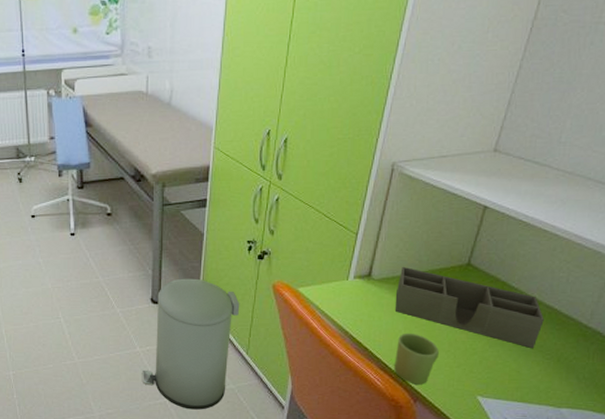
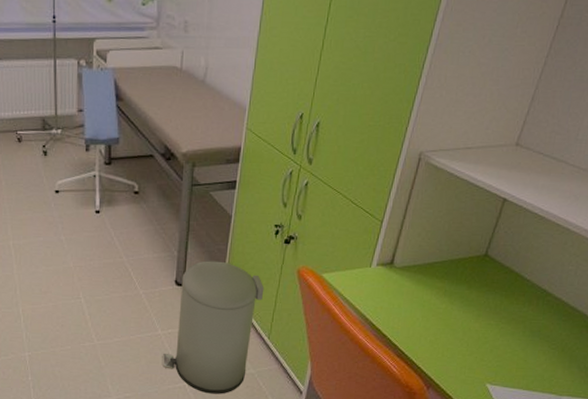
mug: present [394,333,439,385] -> none [410,320,453,372]
desk organizer: present [396,266,544,349] -> none [415,255,552,339]

